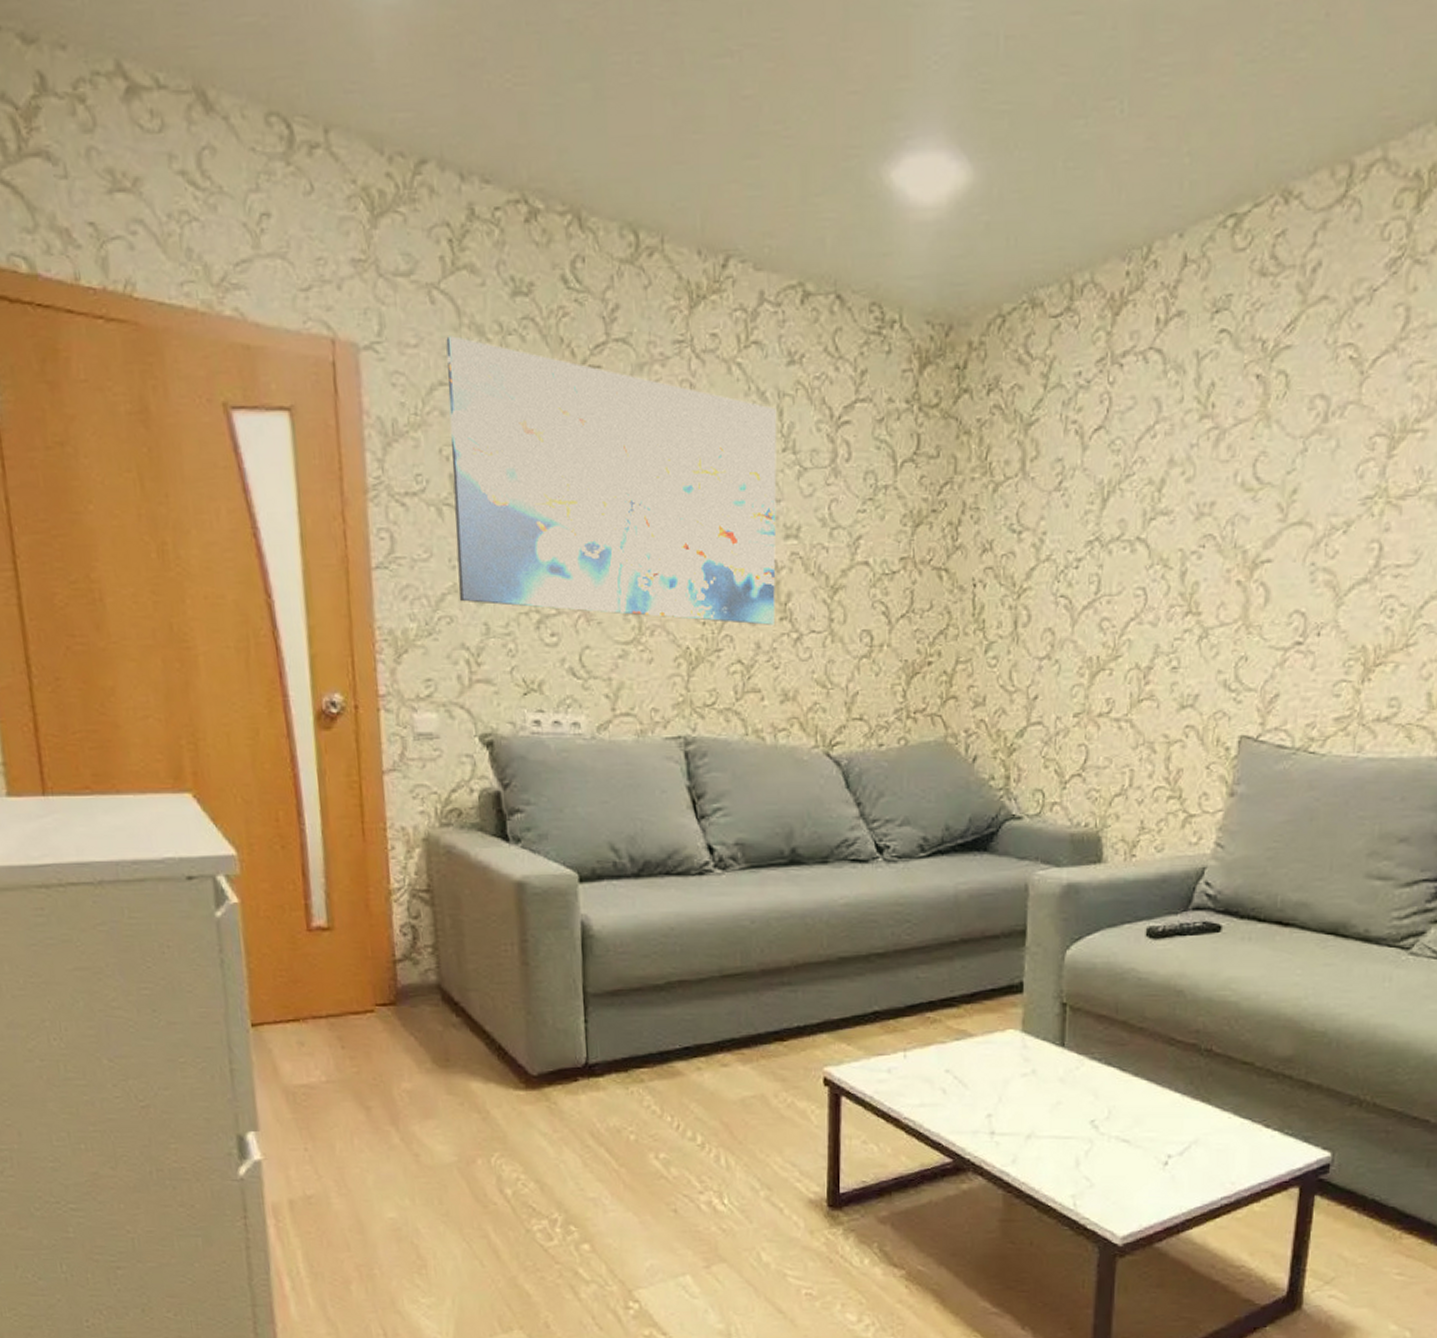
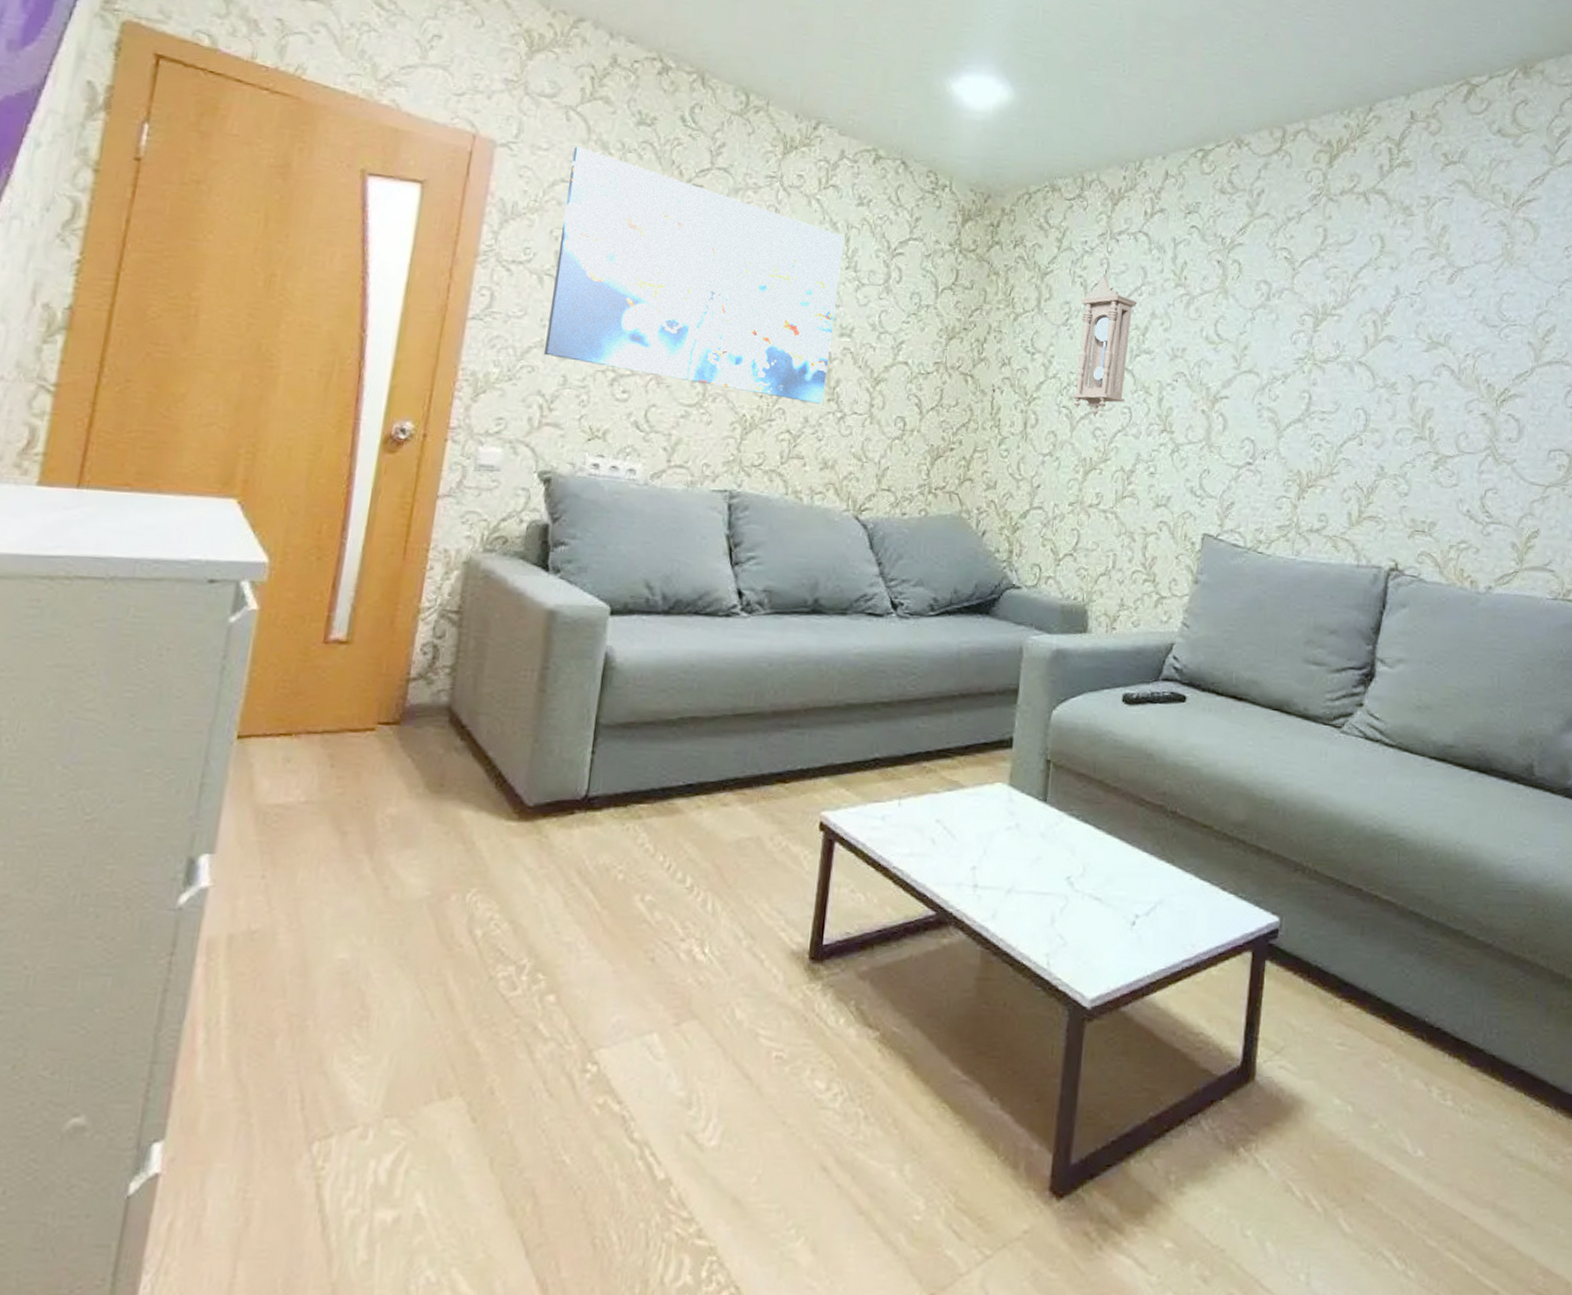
pendulum clock: none [1069,418,1151,603] -> present [1070,276,1138,416]

